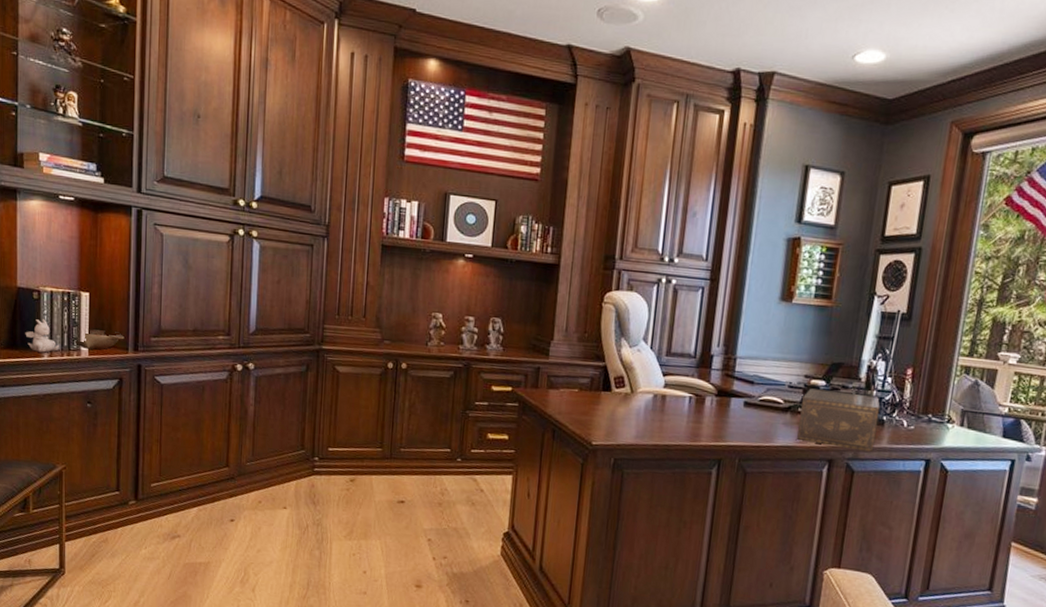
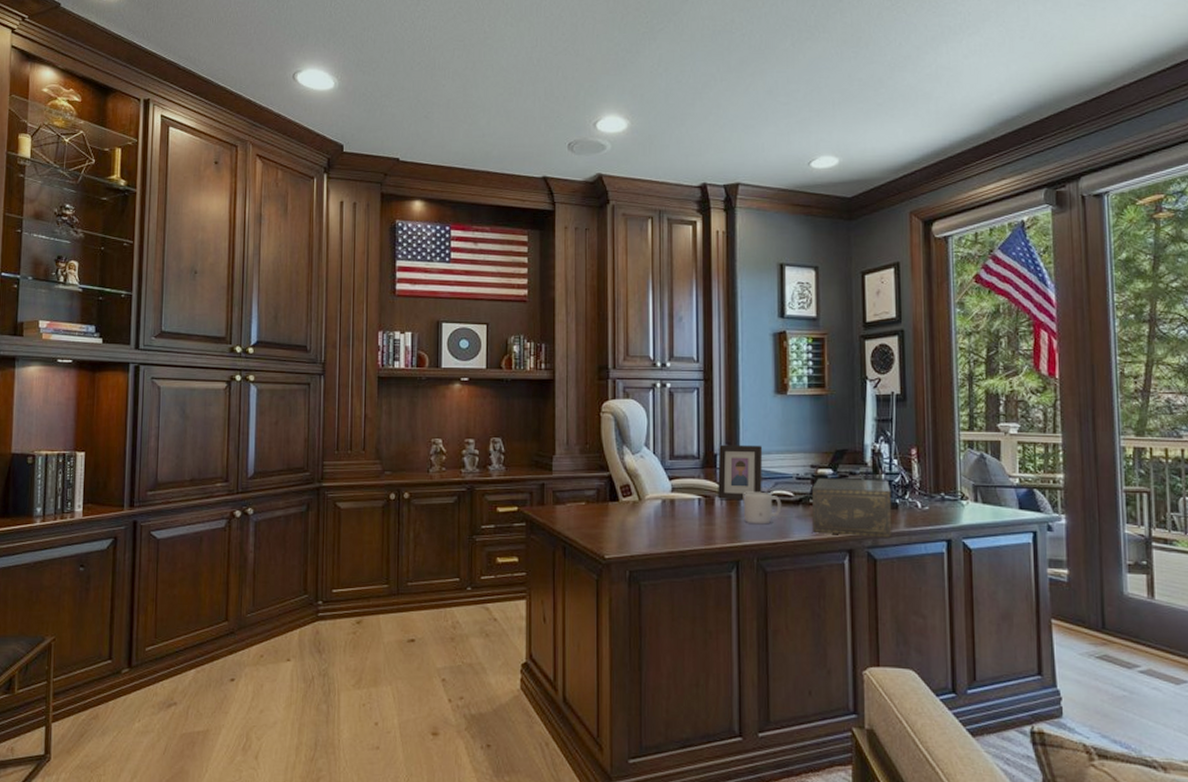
figurine: present [25,319,60,353] -> none [18,483,53,518]
decorative bowl: present [73,329,124,350] -> none [67,489,120,510]
picture frame: none [709,346,760,403] -> present [718,444,763,501]
mug: none [731,395,771,428] -> present [743,493,782,525]

